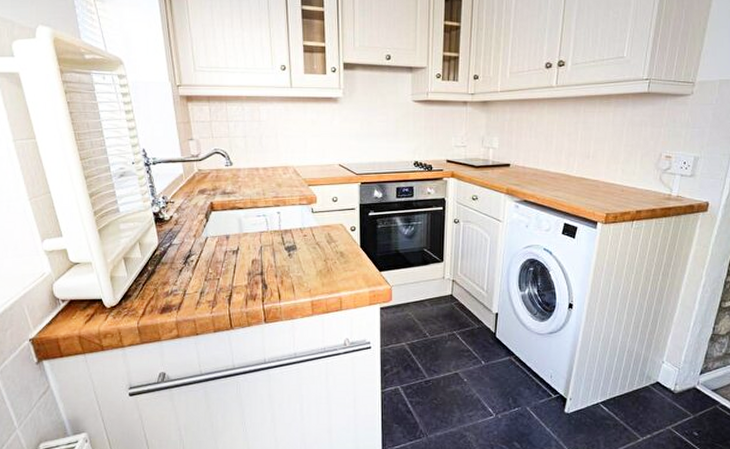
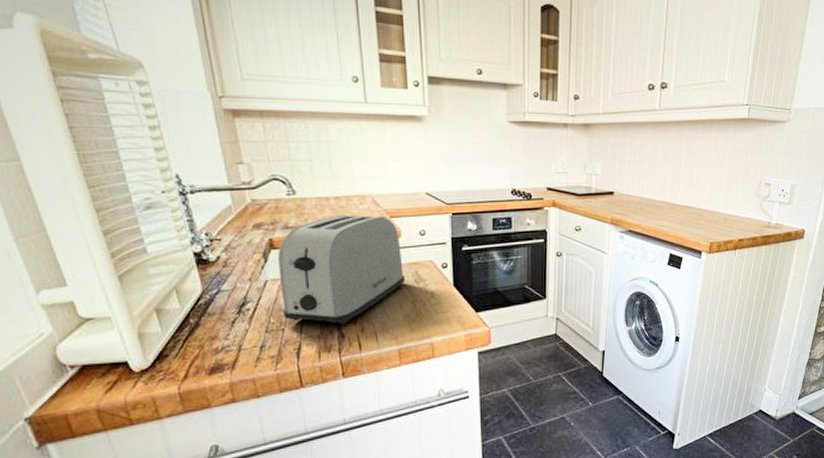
toaster: none [217,182,318,278] -> present [278,214,405,325]

